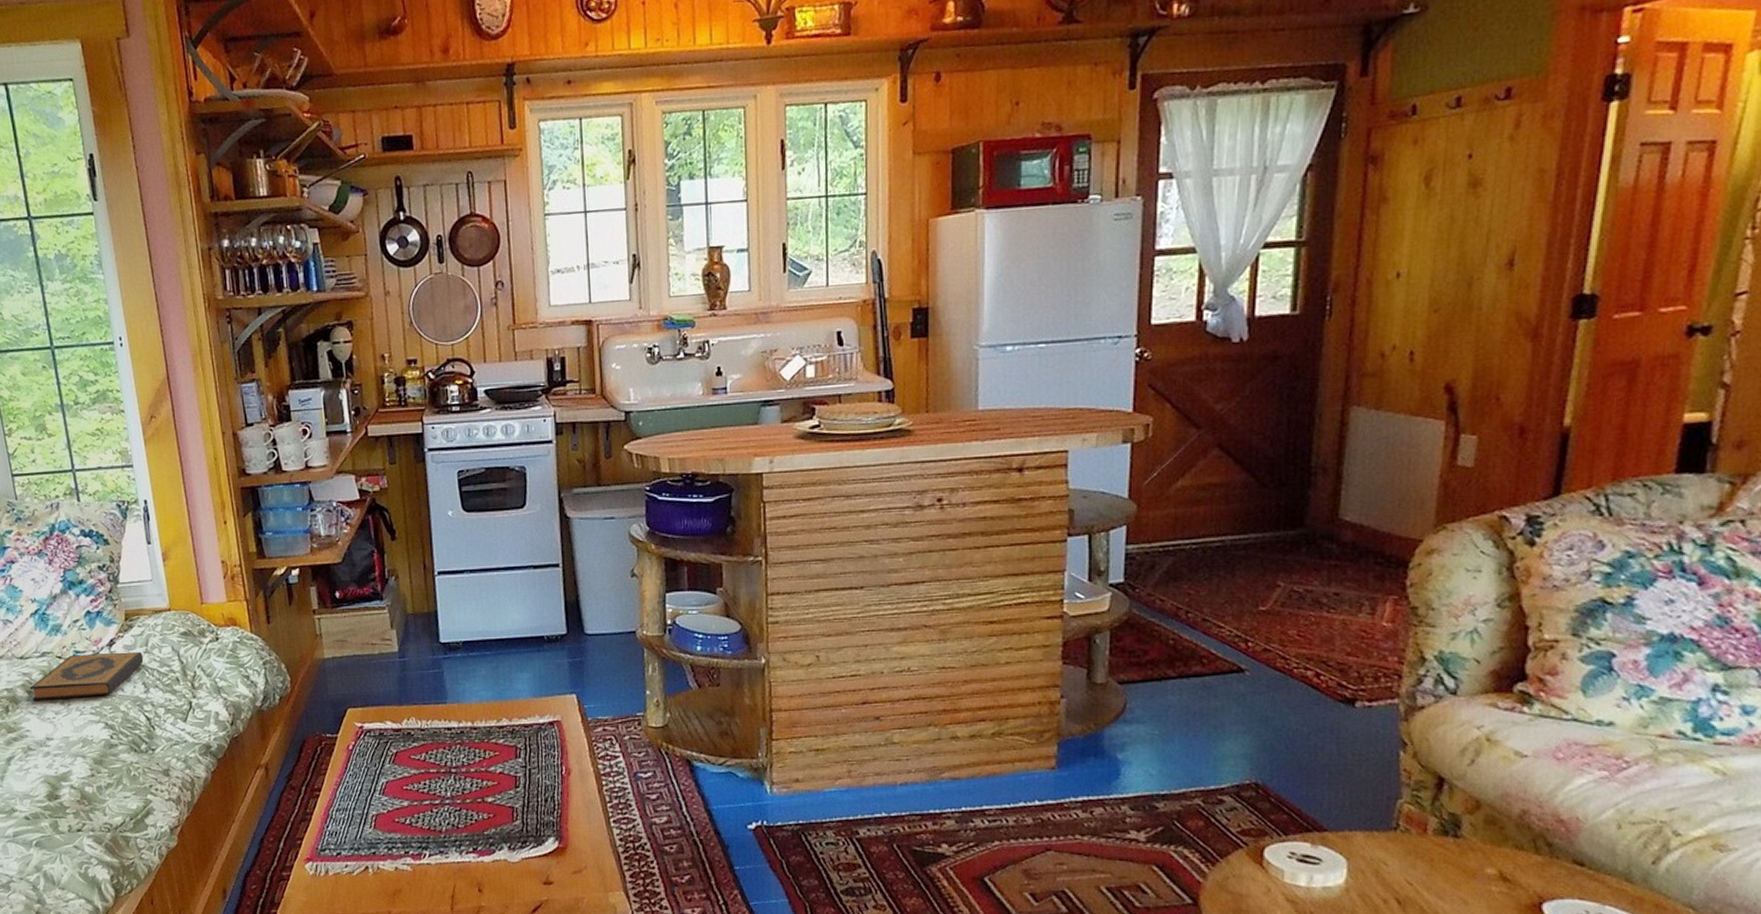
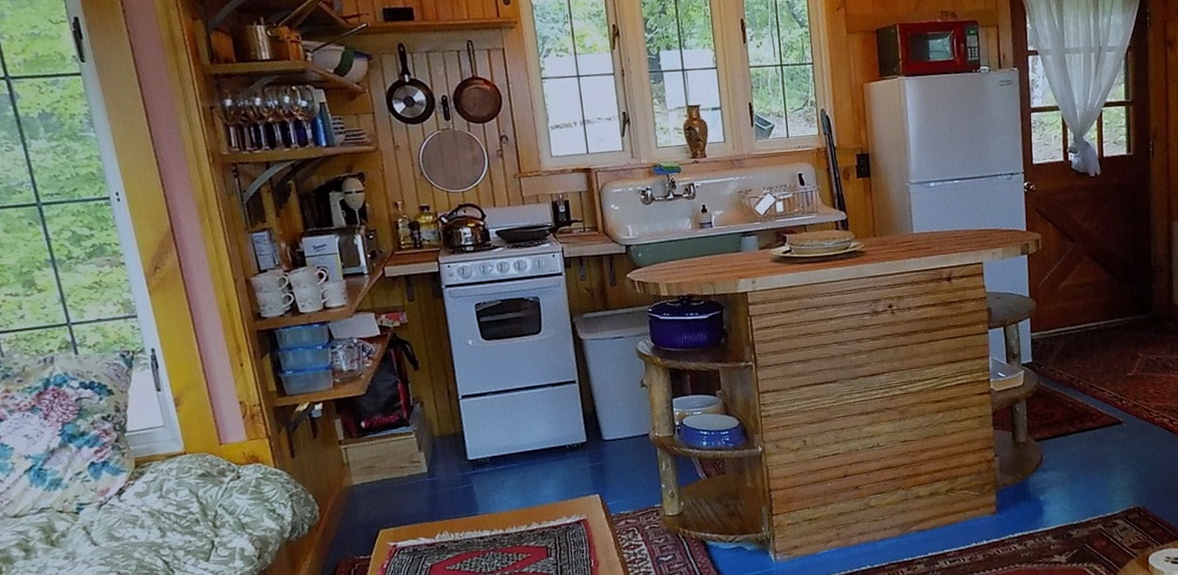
hardback book: present [29,651,144,700] -> none [26,497,159,558]

